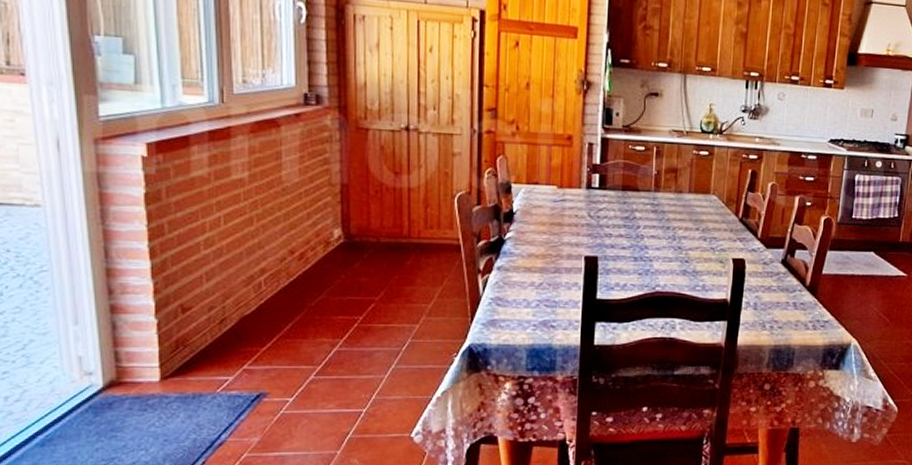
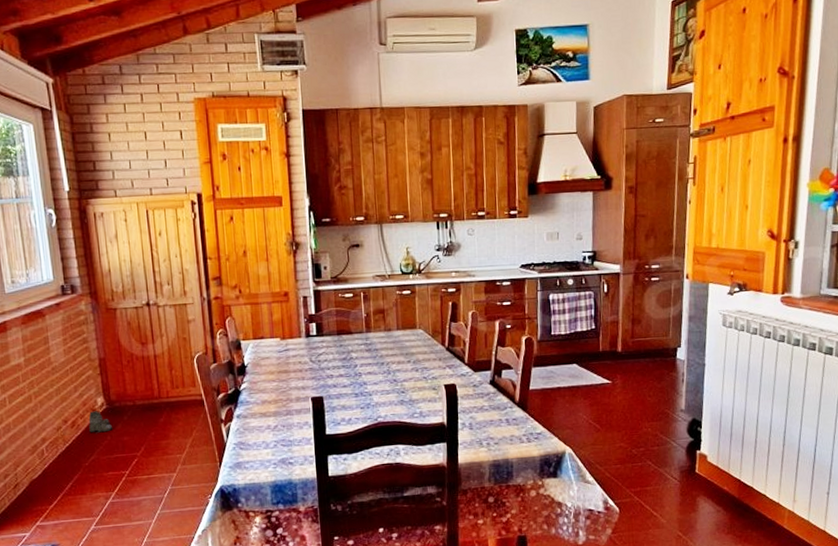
boots: none [320,244,350,270] -> present [88,410,113,433]

